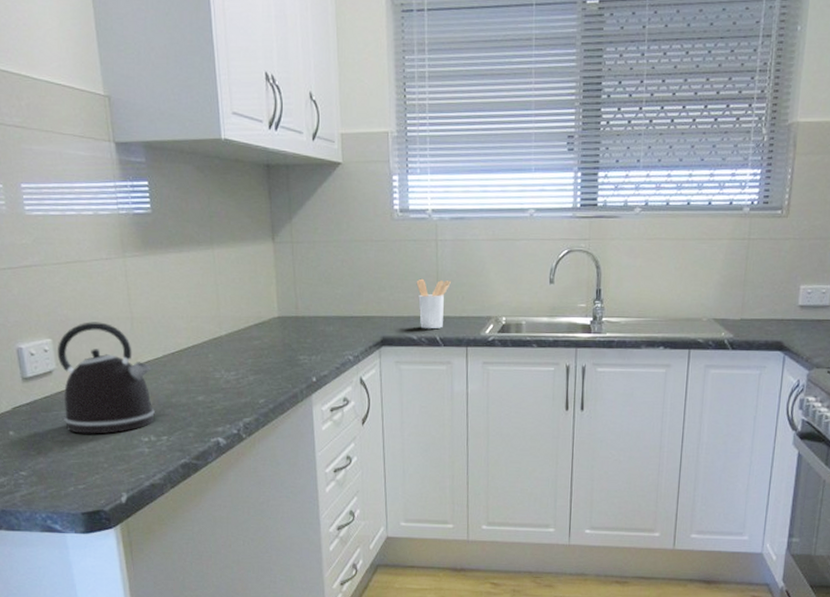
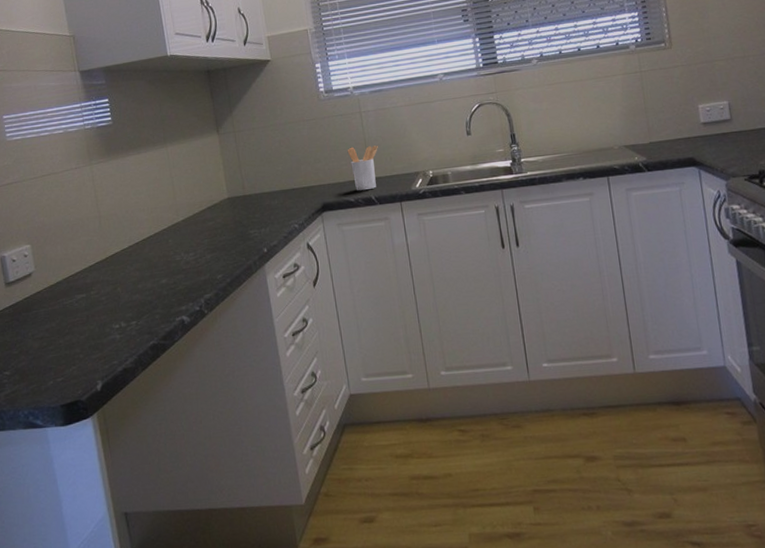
kettle: present [57,322,155,434] -> none [35,224,124,329]

